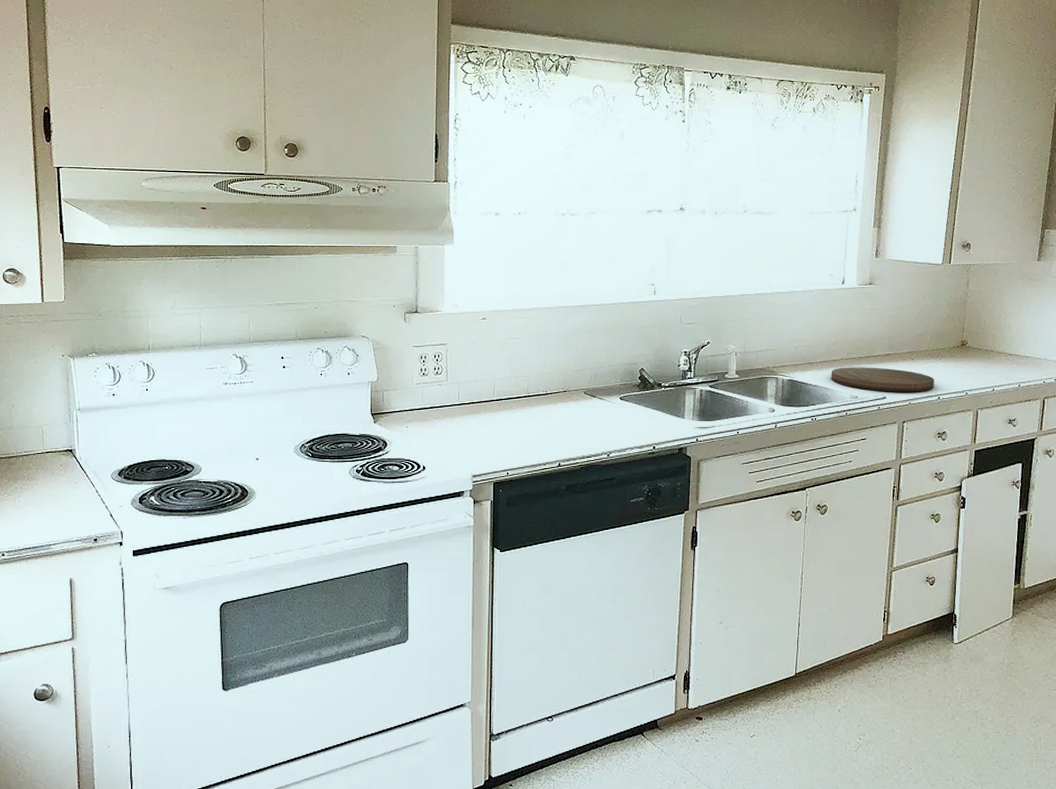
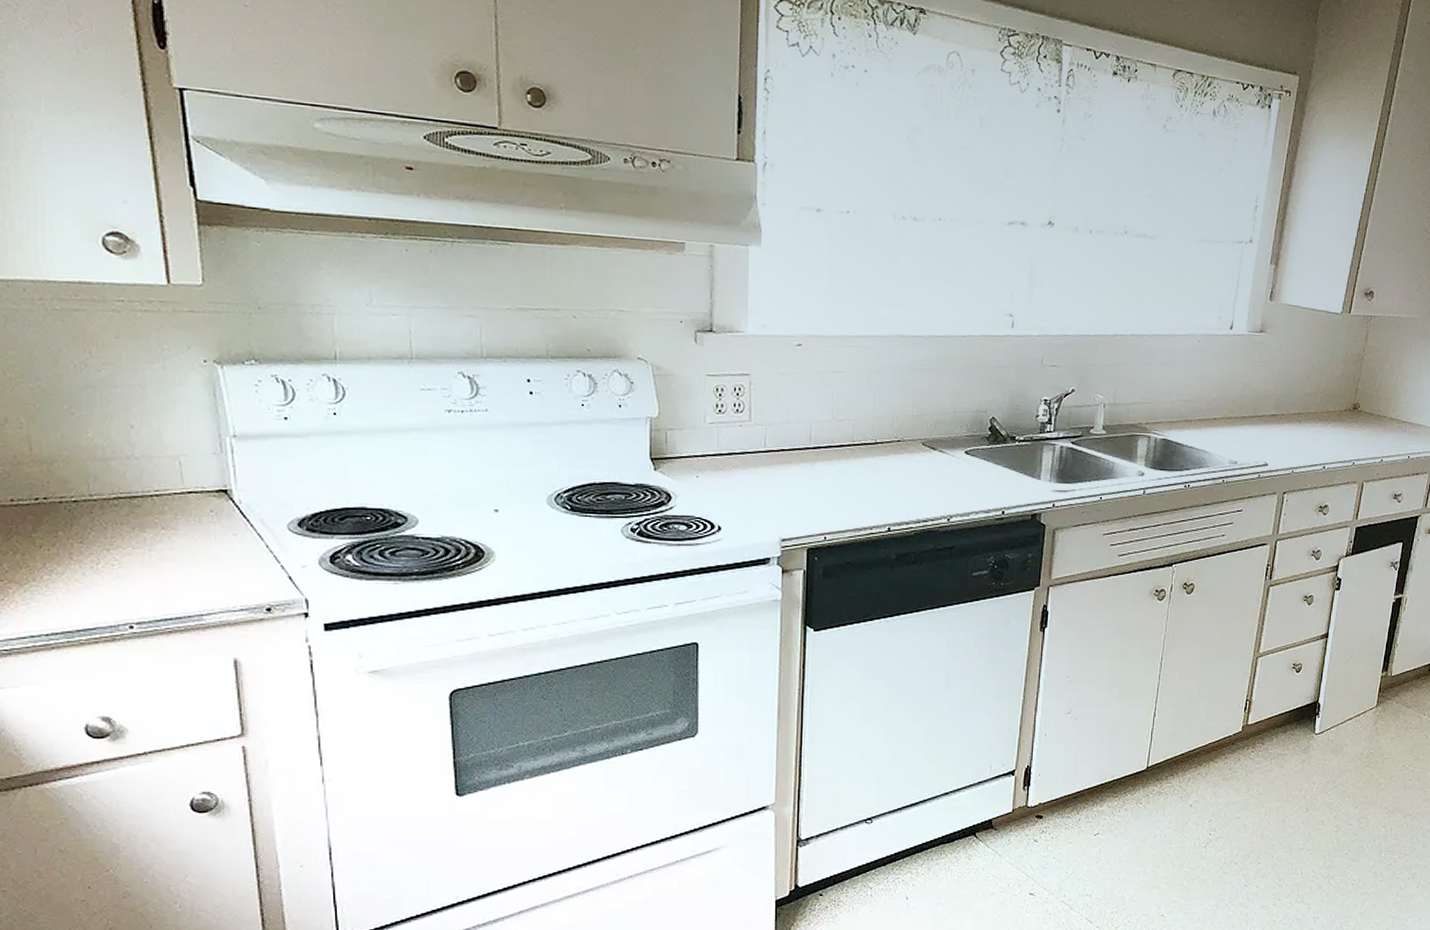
cutting board: present [831,367,935,392] -> none [1209,427,1322,460]

